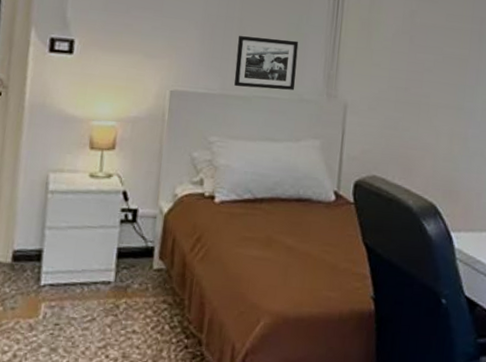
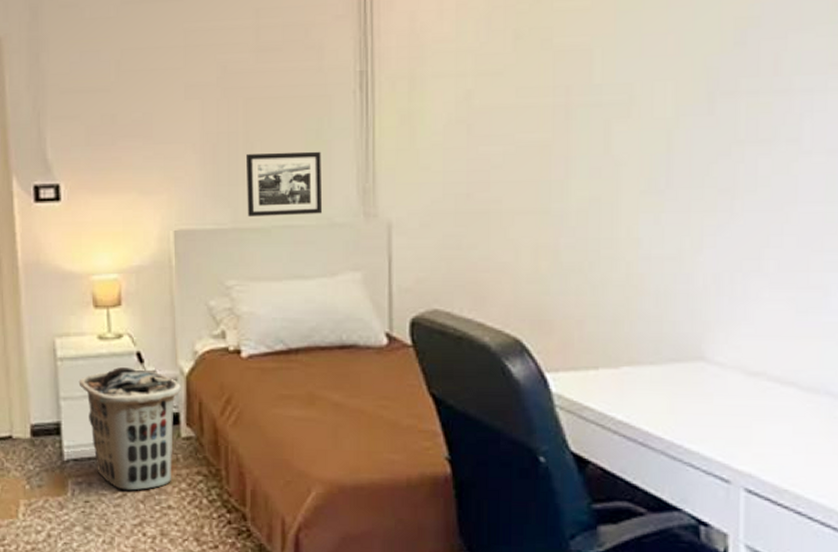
clothes hamper: none [65,203,159,316] -> present [78,367,181,491]

